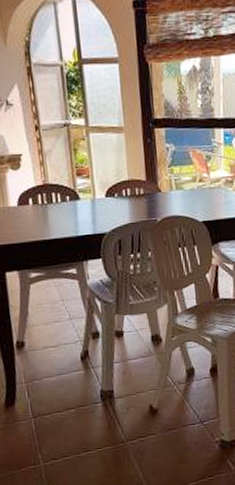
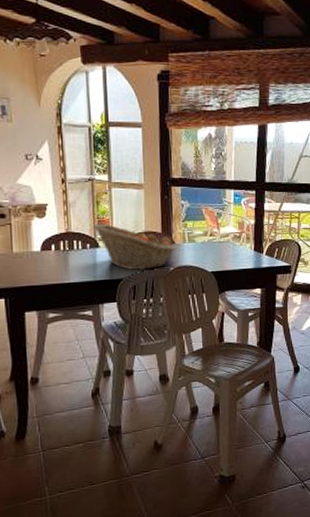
fruit basket: none [71,172,162,224] -> present [92,223,176,271]

